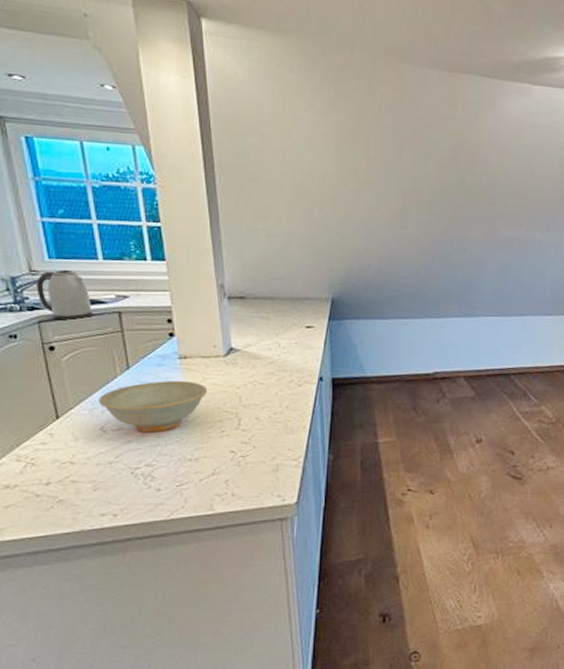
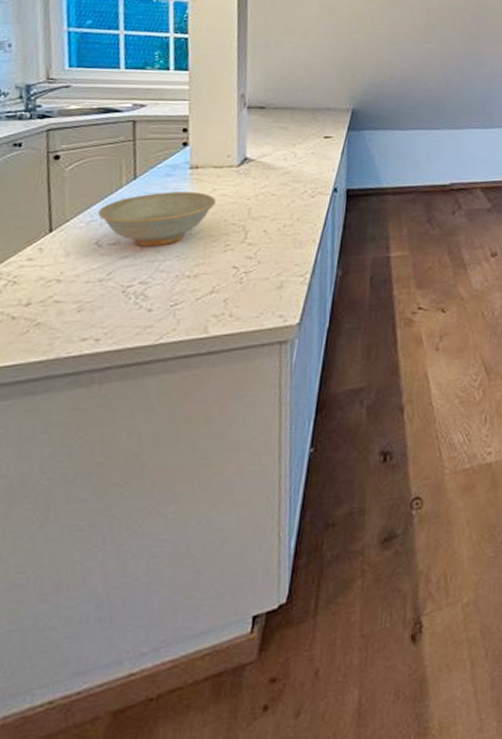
kettle: present [36,269,92,321] -> none [51,78,107,129]

